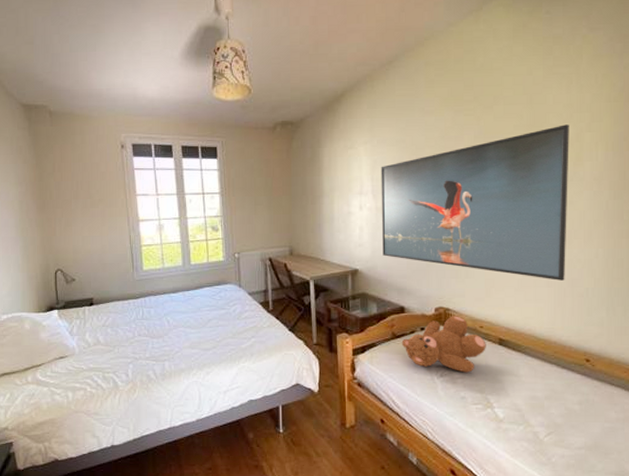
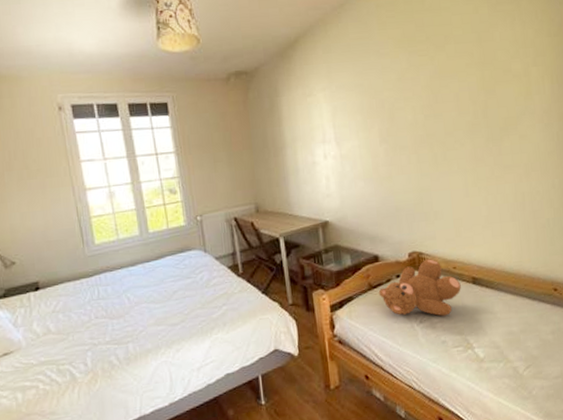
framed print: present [381,124,569,281] -> none [341,60,527,214]

